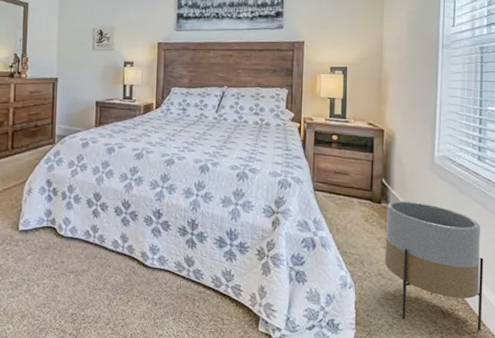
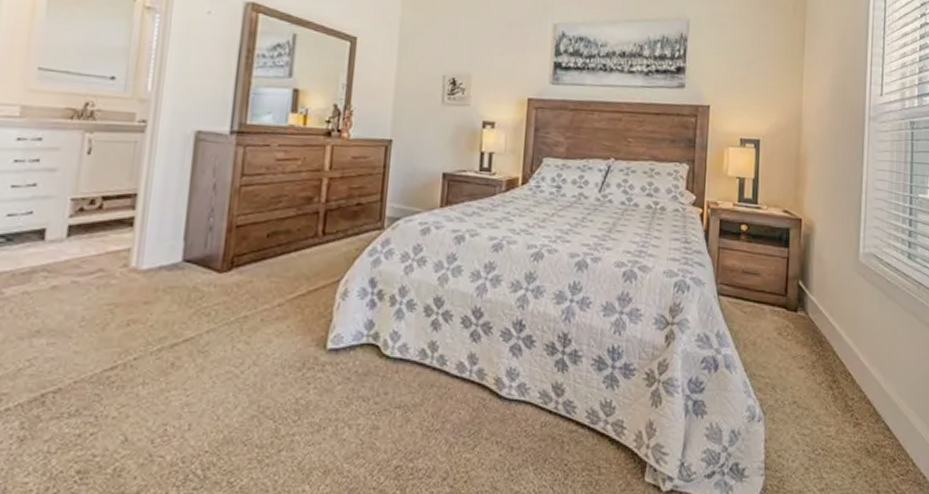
planter: present [384,200,484,330] -> none [800,308,914,471]

